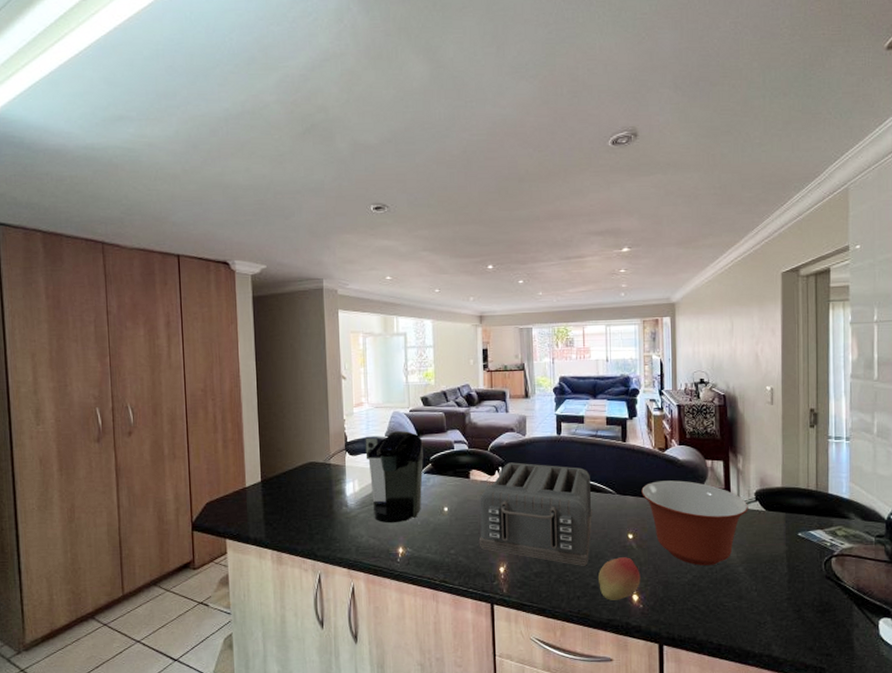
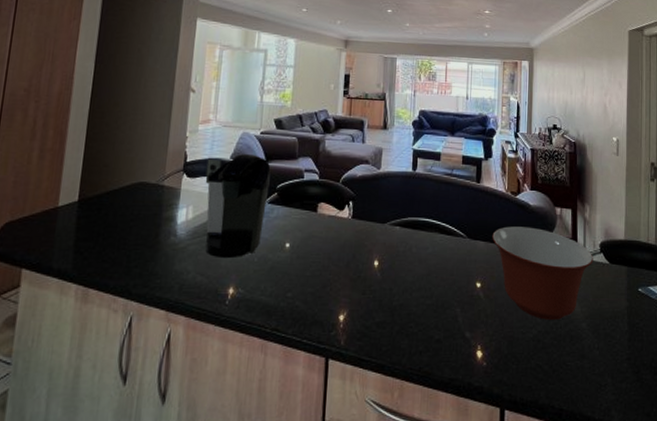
toaster: present [478,462,592,566] -> none [319,197,442,316]
fruit: present [598,557,641,600] -> none [443,308,486,357]

